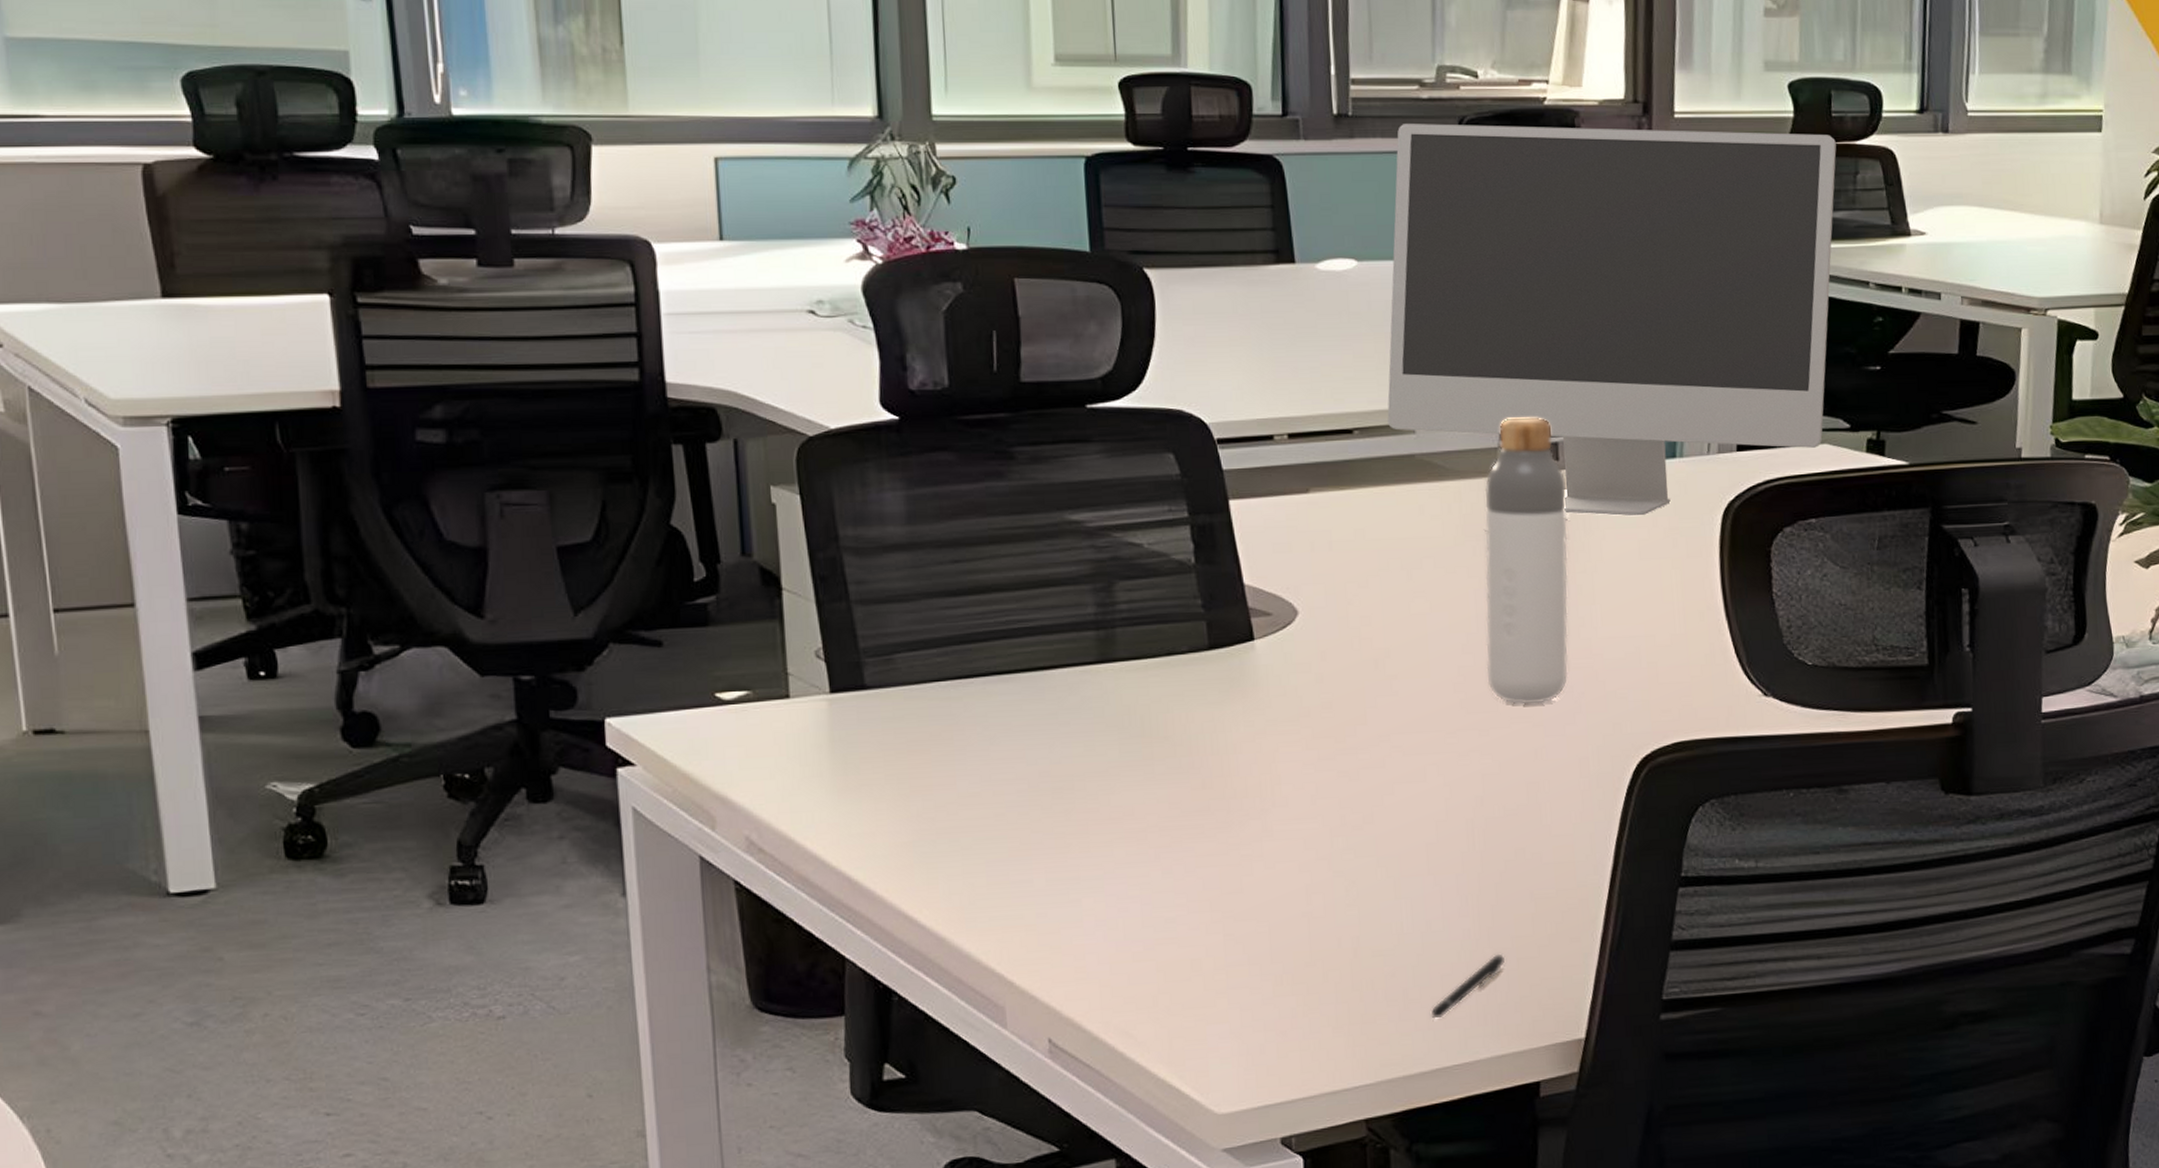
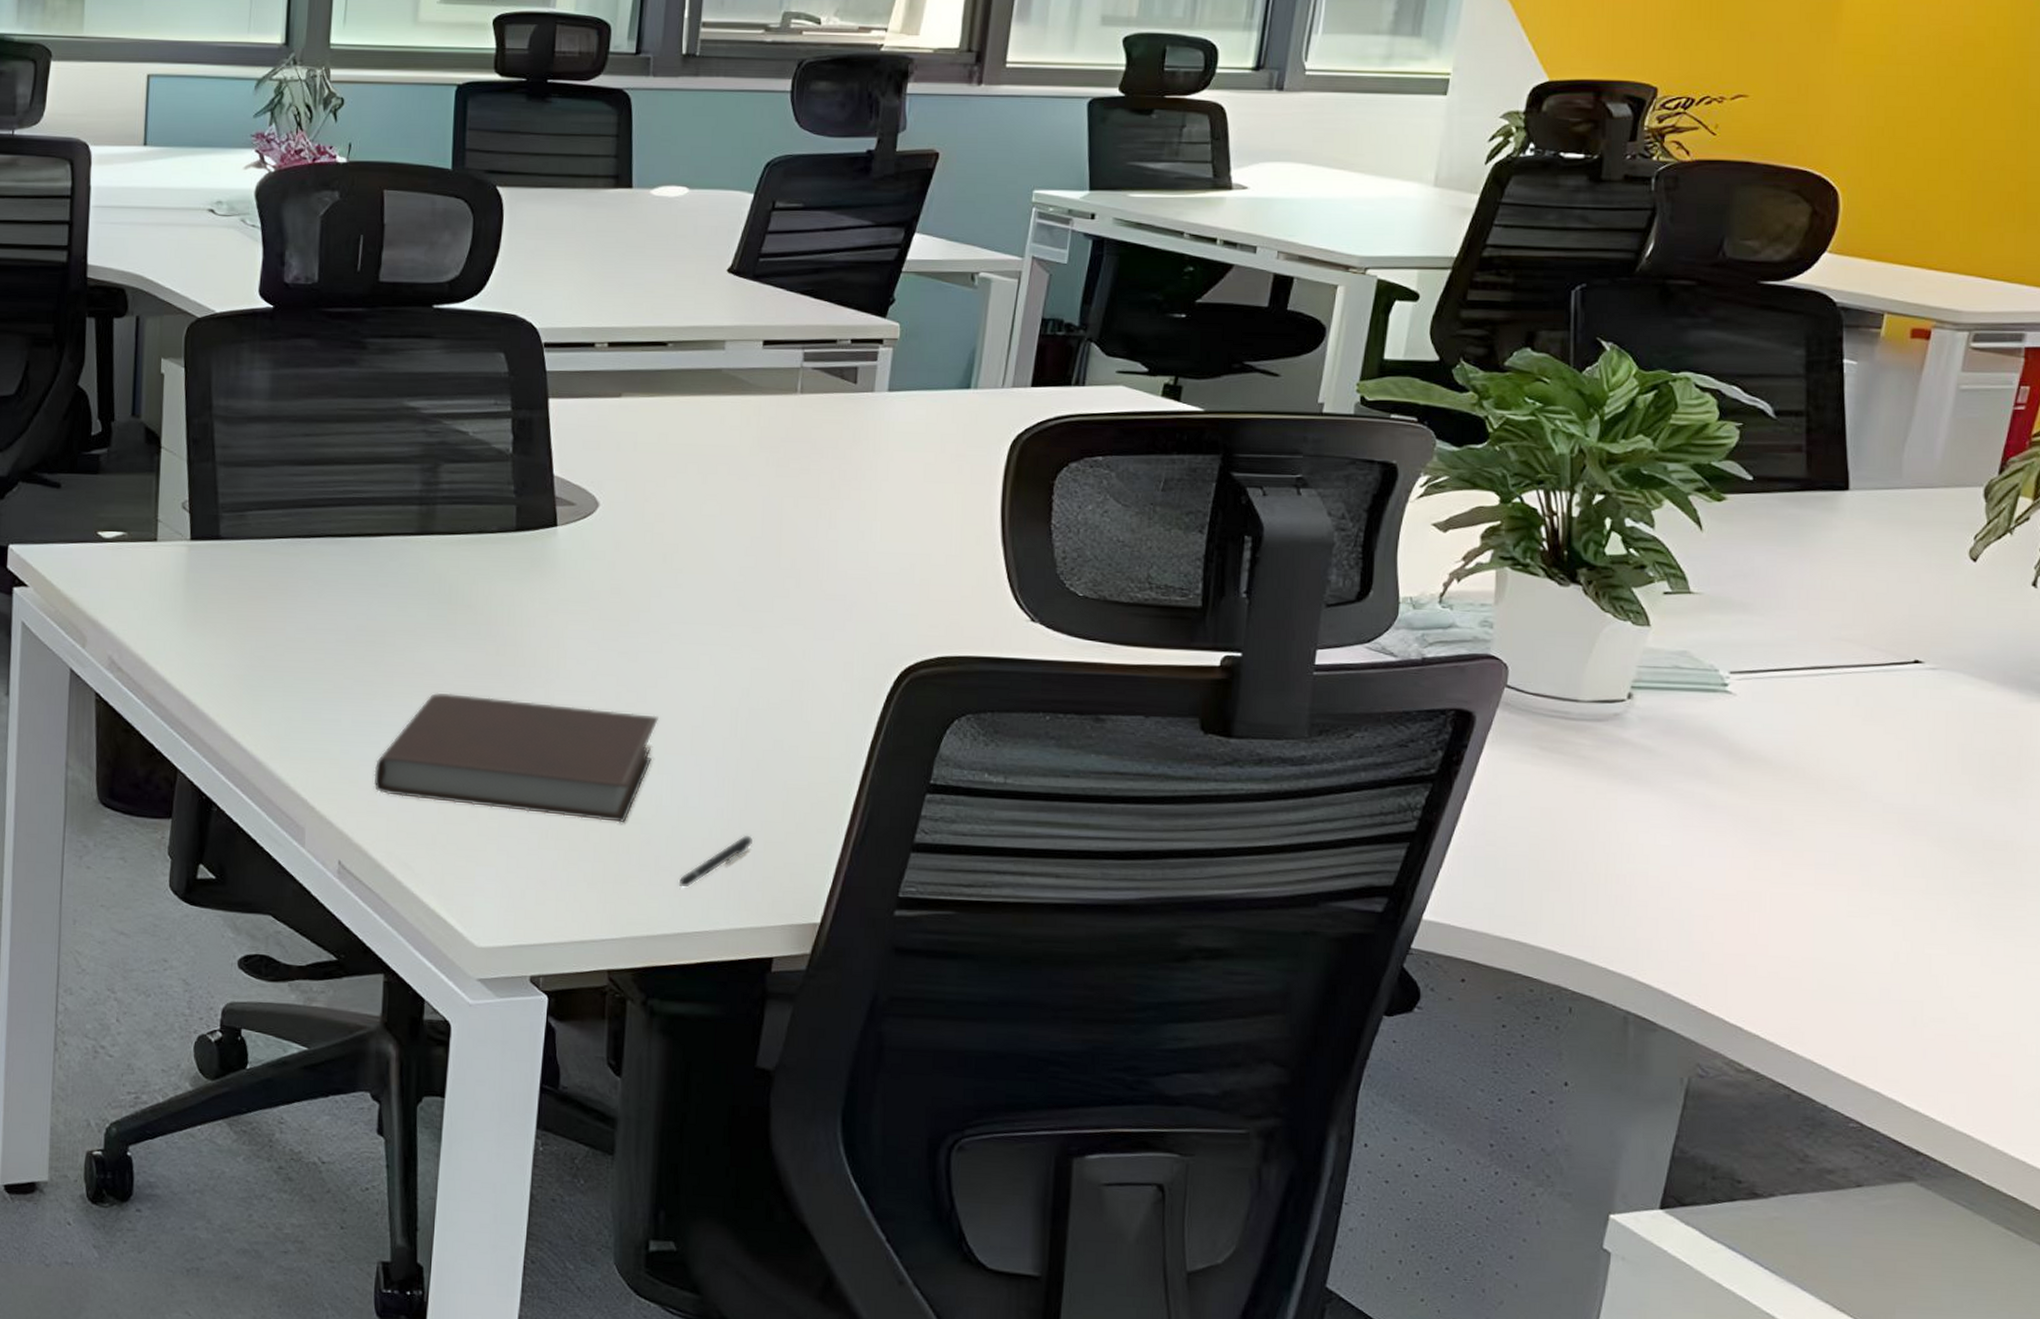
notebook: none [1078,836,1391,959] -> present [373,692,660,823]
computer monitor: present [1387,124,1837,517] -> none [700,65,1165,441]
bottle: present [1484,417,1568,705] -> none [766,341,861,608]

